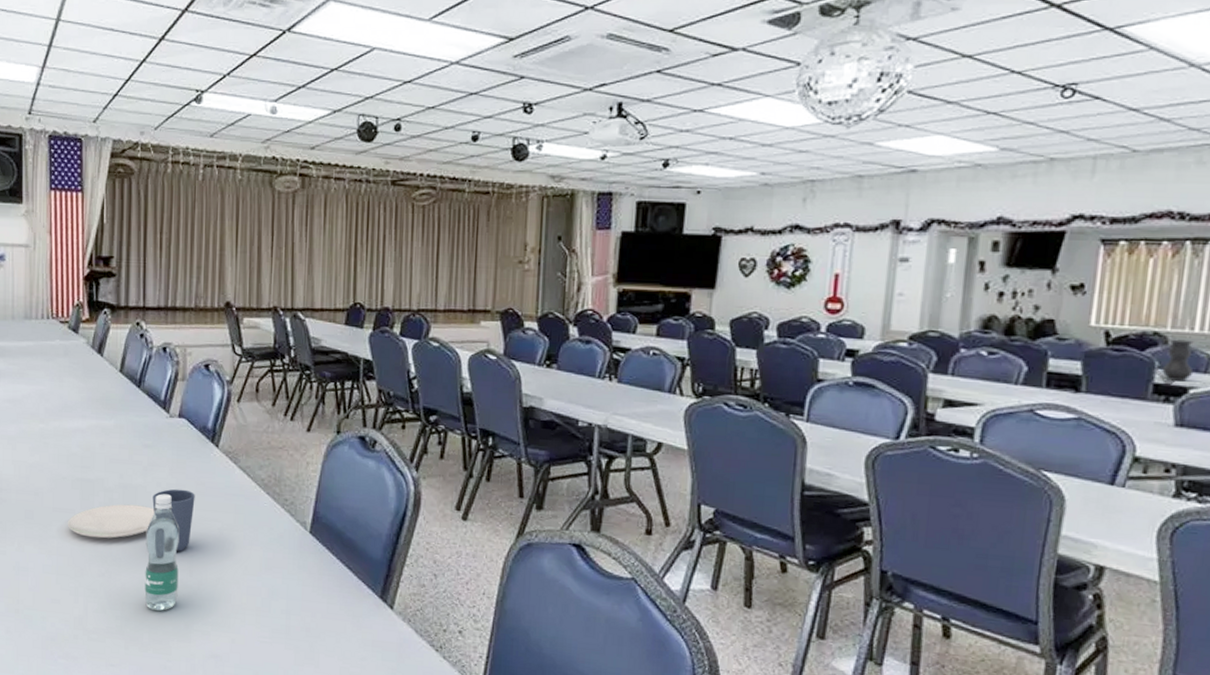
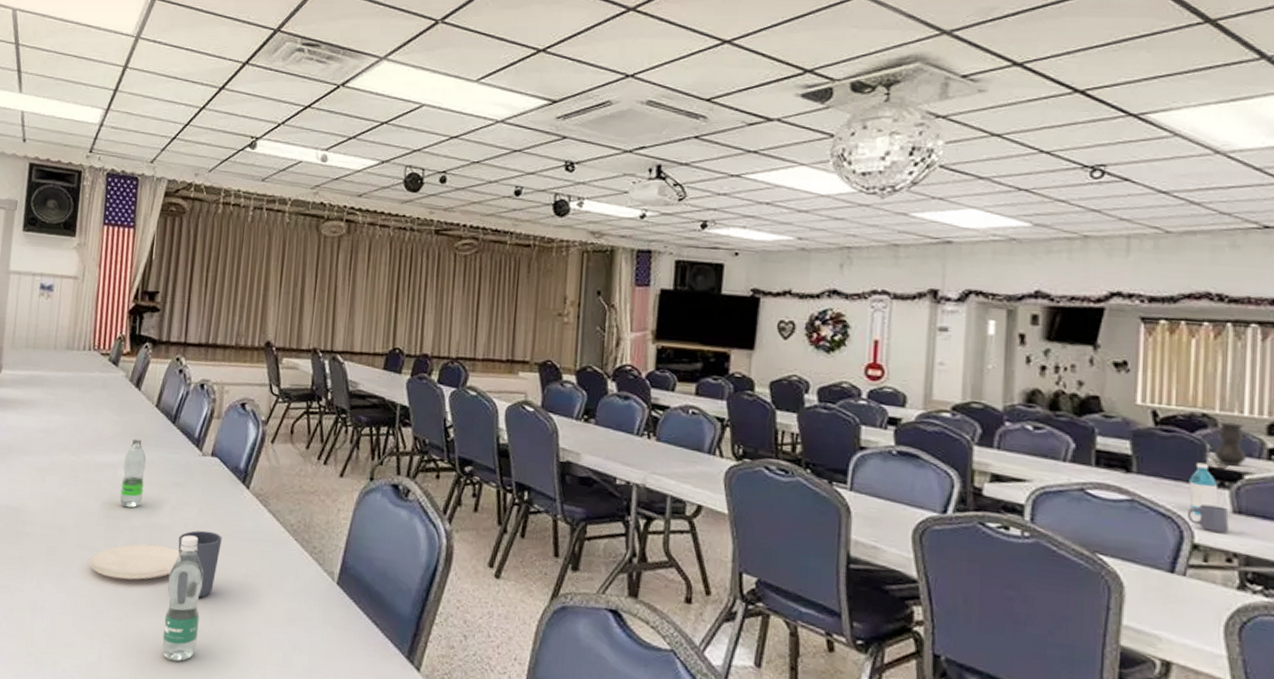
bottle: none [91,404,115,471] -> present [120,439,147,508]
cup: none [1131,419,1171,445] -> present [1188,504,1229,533]
water bottle: none [1134,379,1164,430] -> present [1189,462,1219,515]

